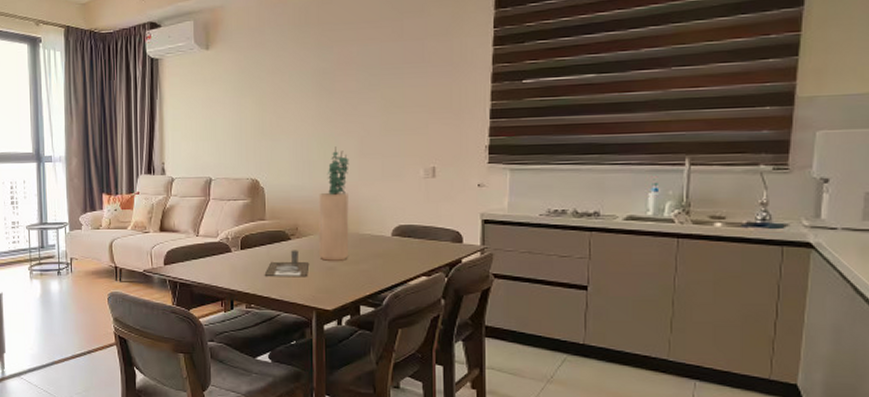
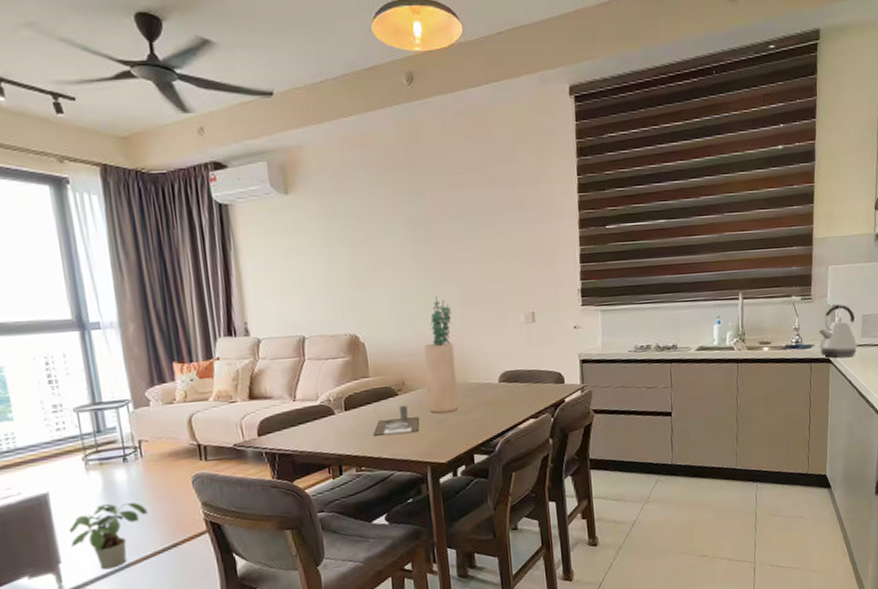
potted plant: none [13,308,72,364] -> present [68,502,149,570]
kettle: none [796,178,856,244] -> present [818,304,858,358]

